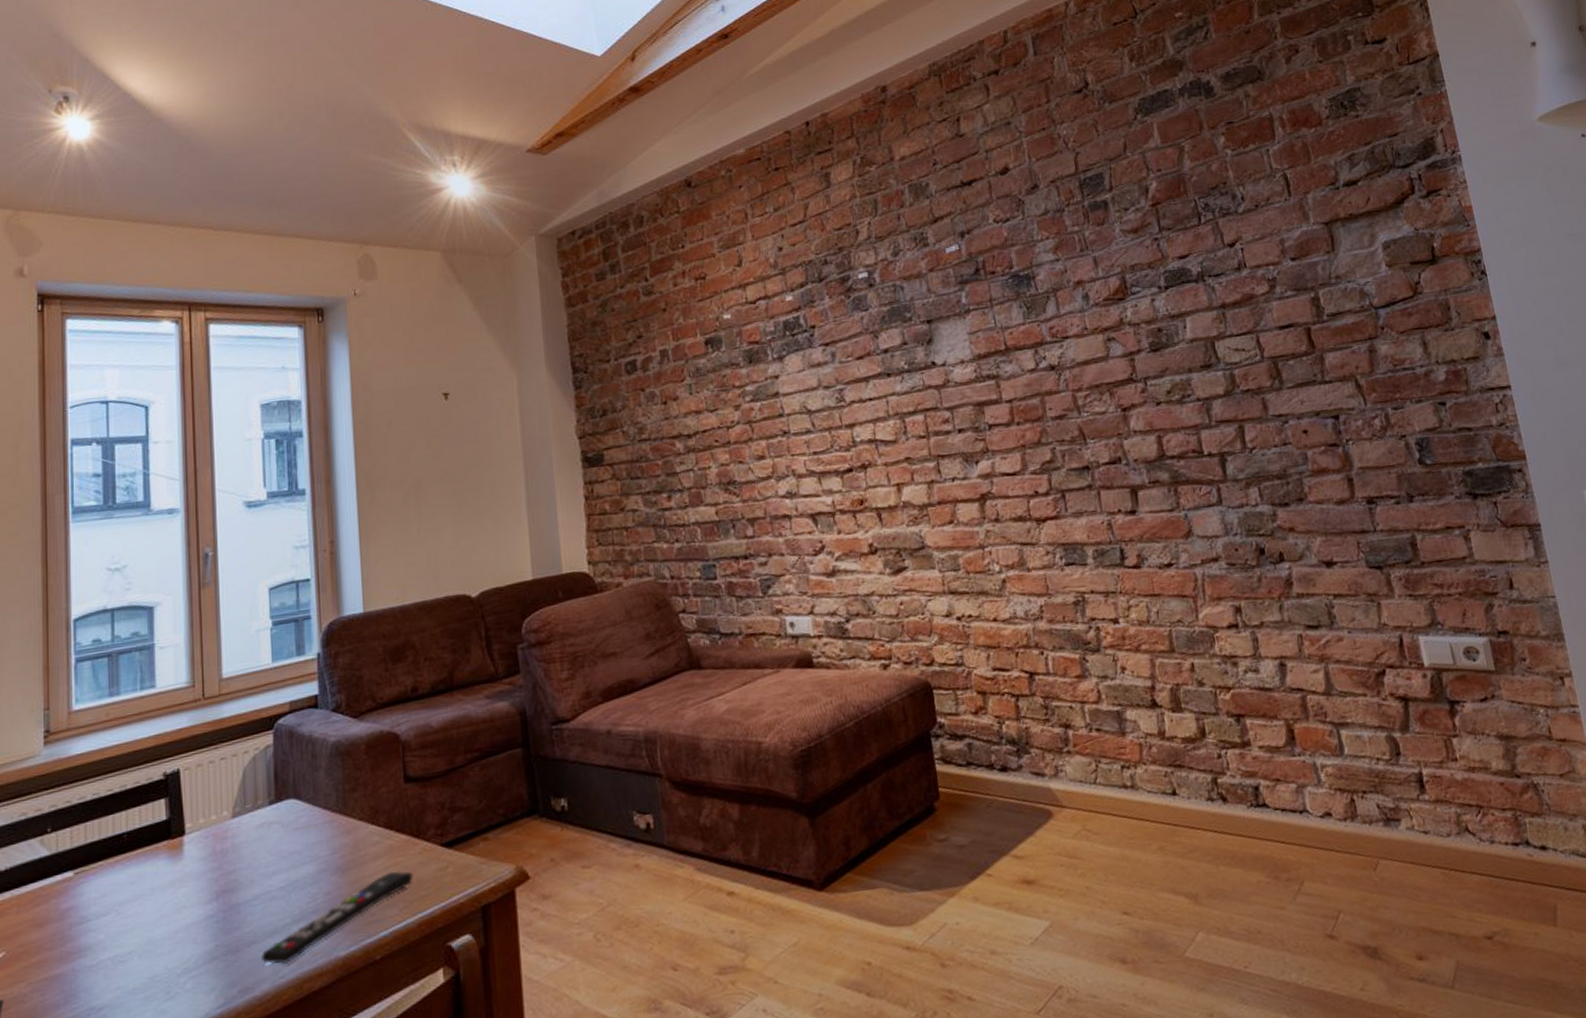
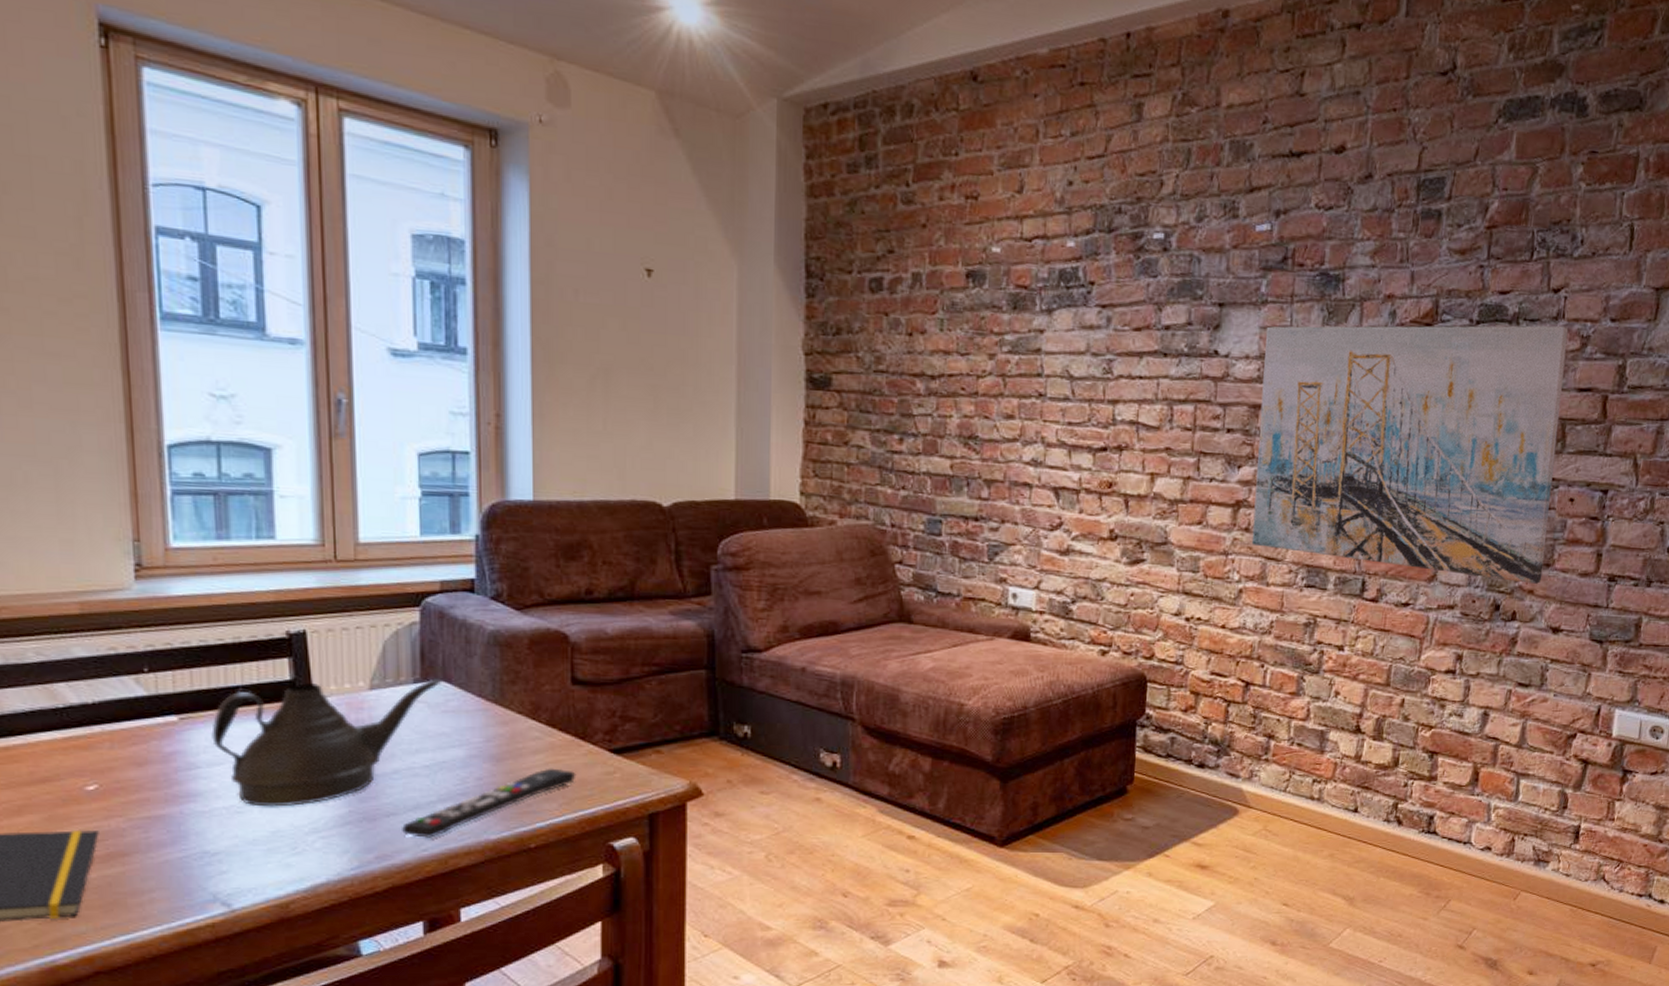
teapot: none [100,796,294,954] -> present [211,678,442,807]
wall art: none [974,274,1300,534] -> present [1251,326,1569,584]

